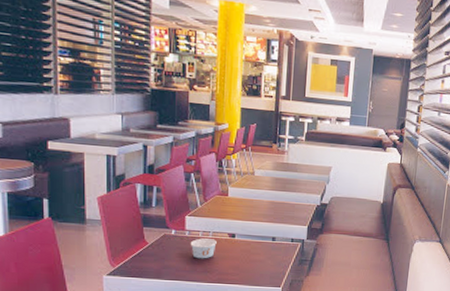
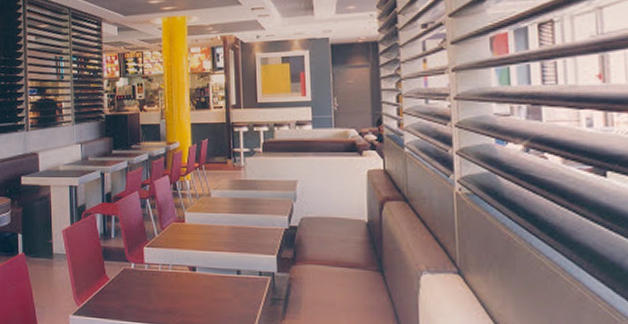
paper cup: present [190,238,217,259] -> none [150,272,177,297]

